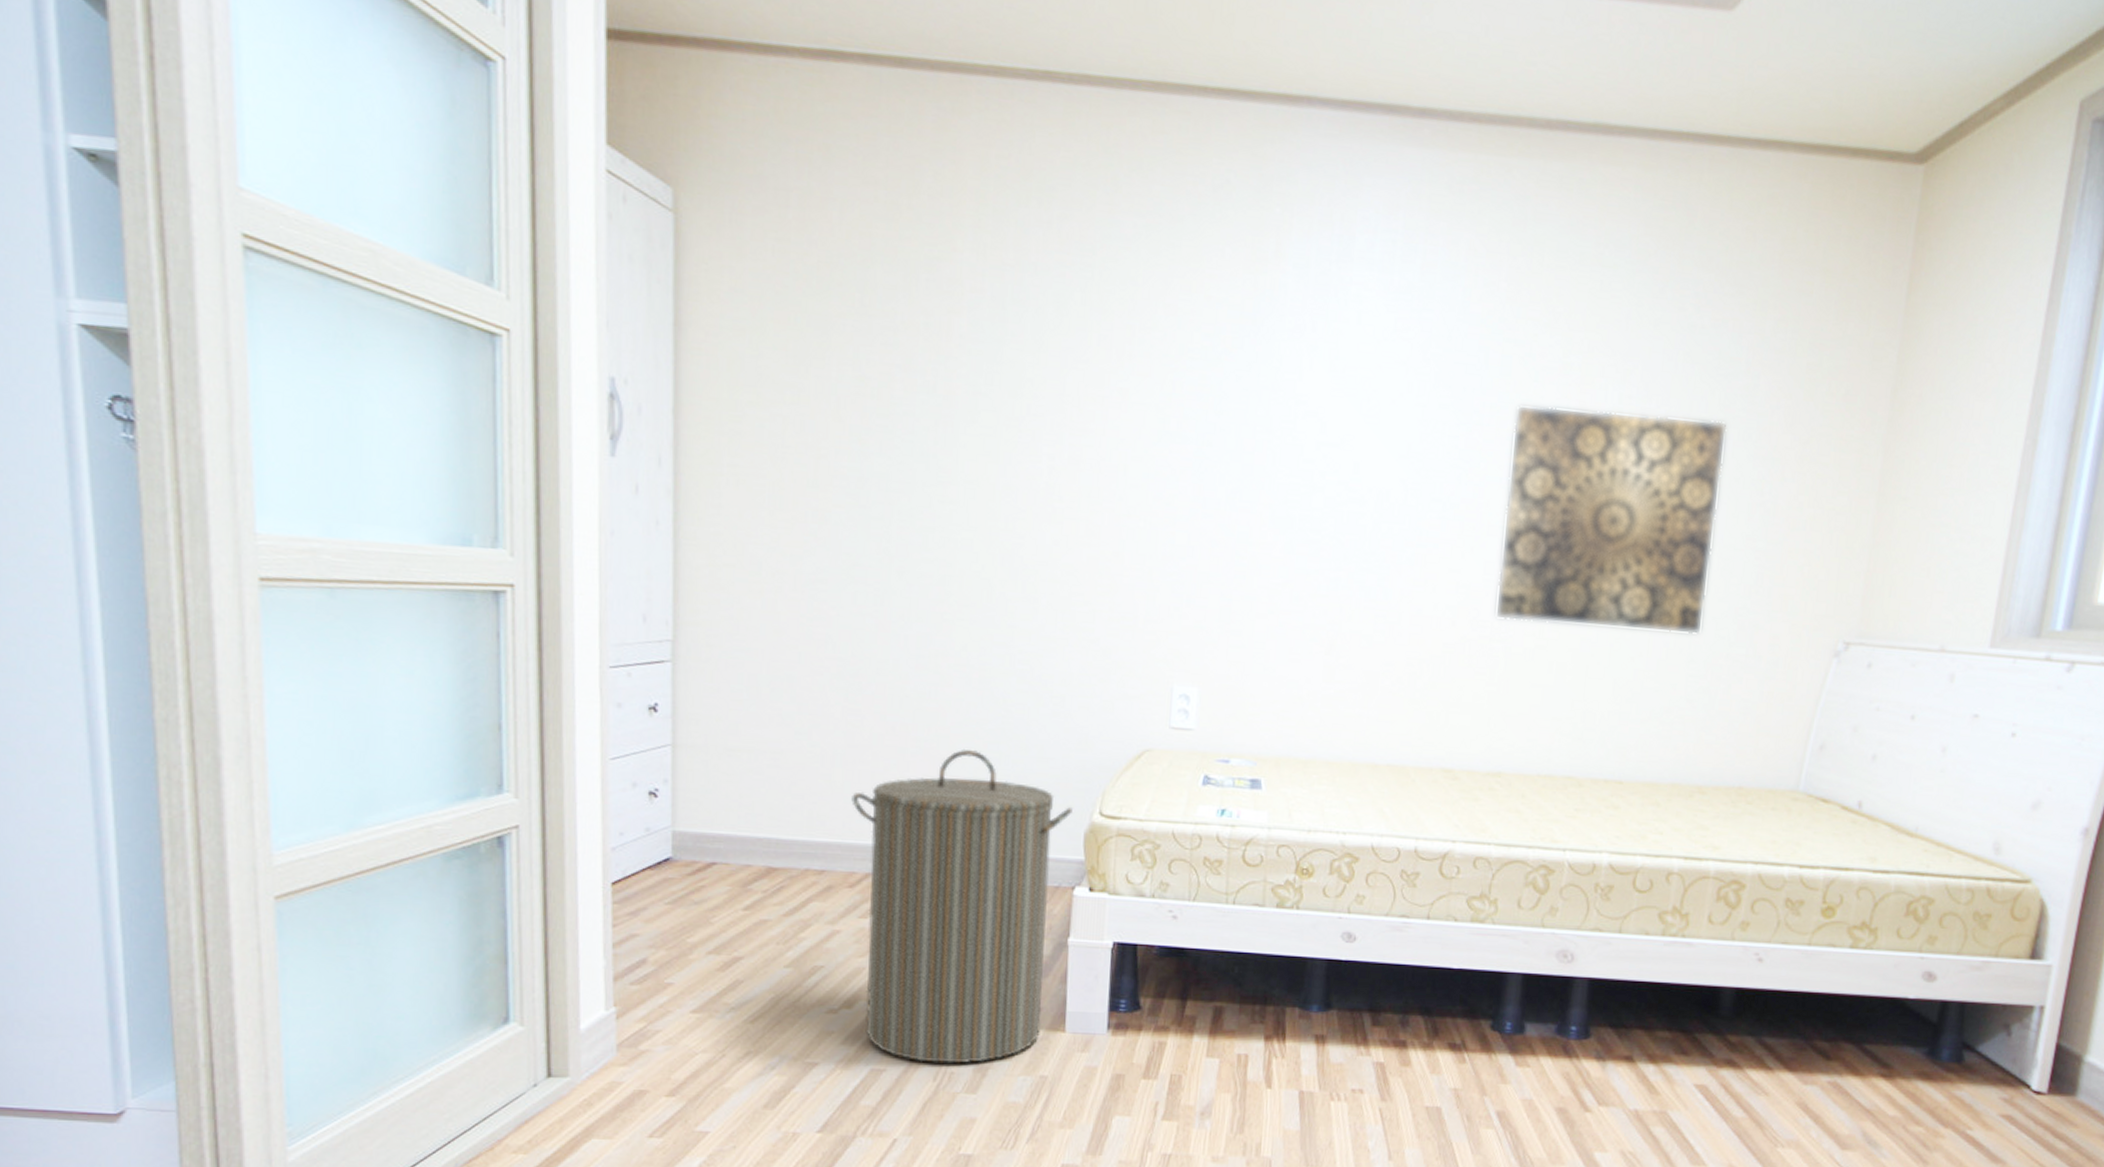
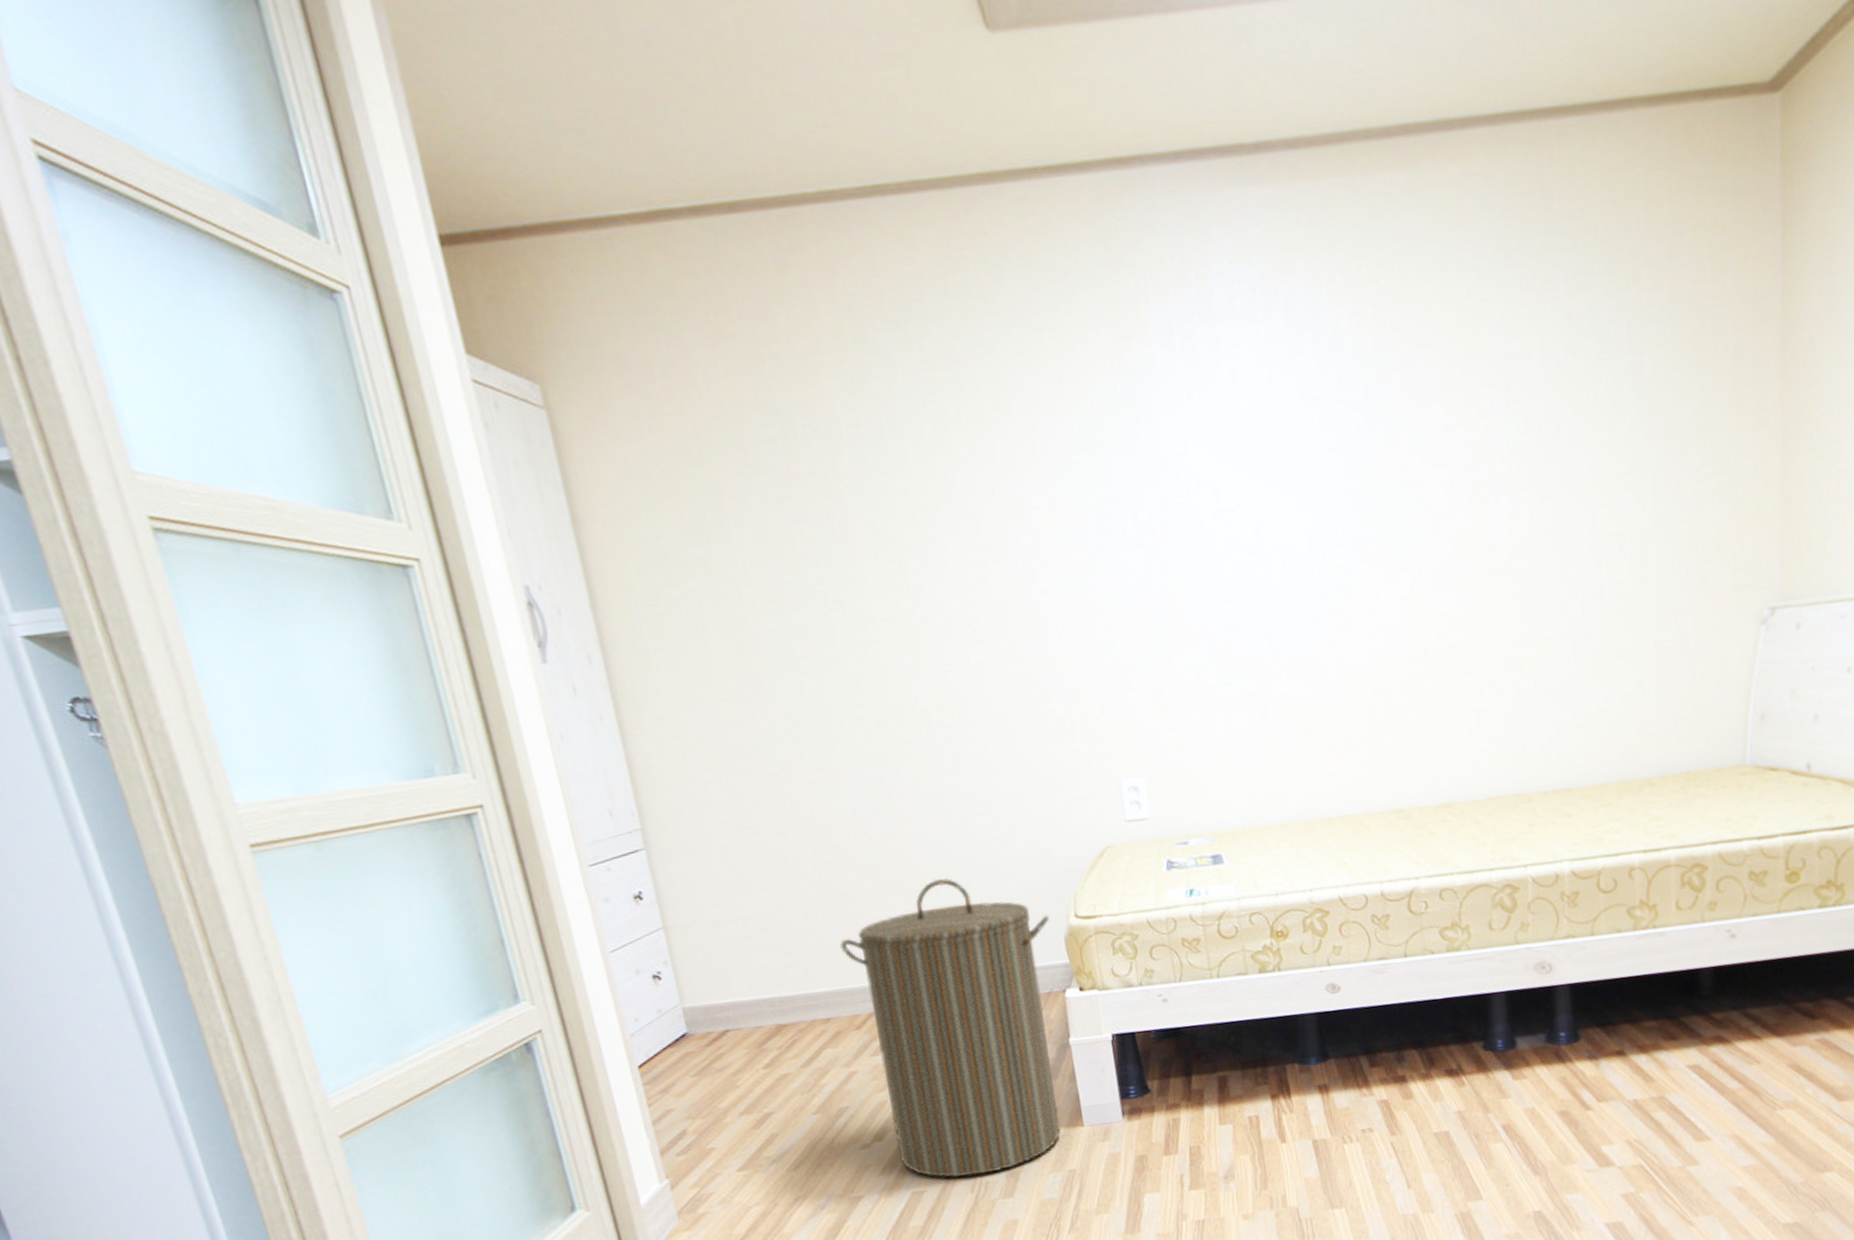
wall art: present [1494,404,1727,635] -> none [1404,406,1626,654]

